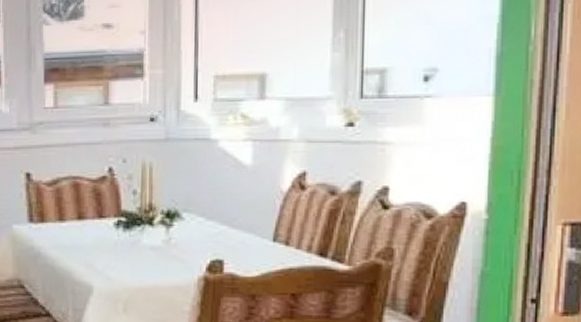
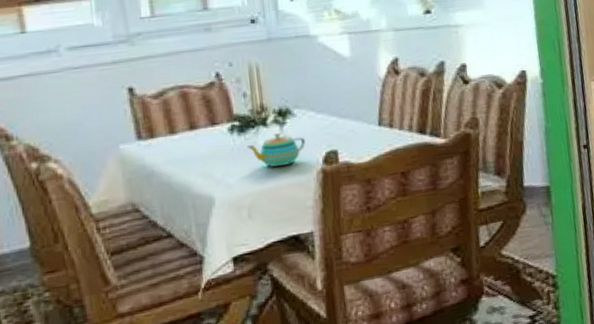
teapot: none [131,234,190,267] -> present [247,133,305,167]

